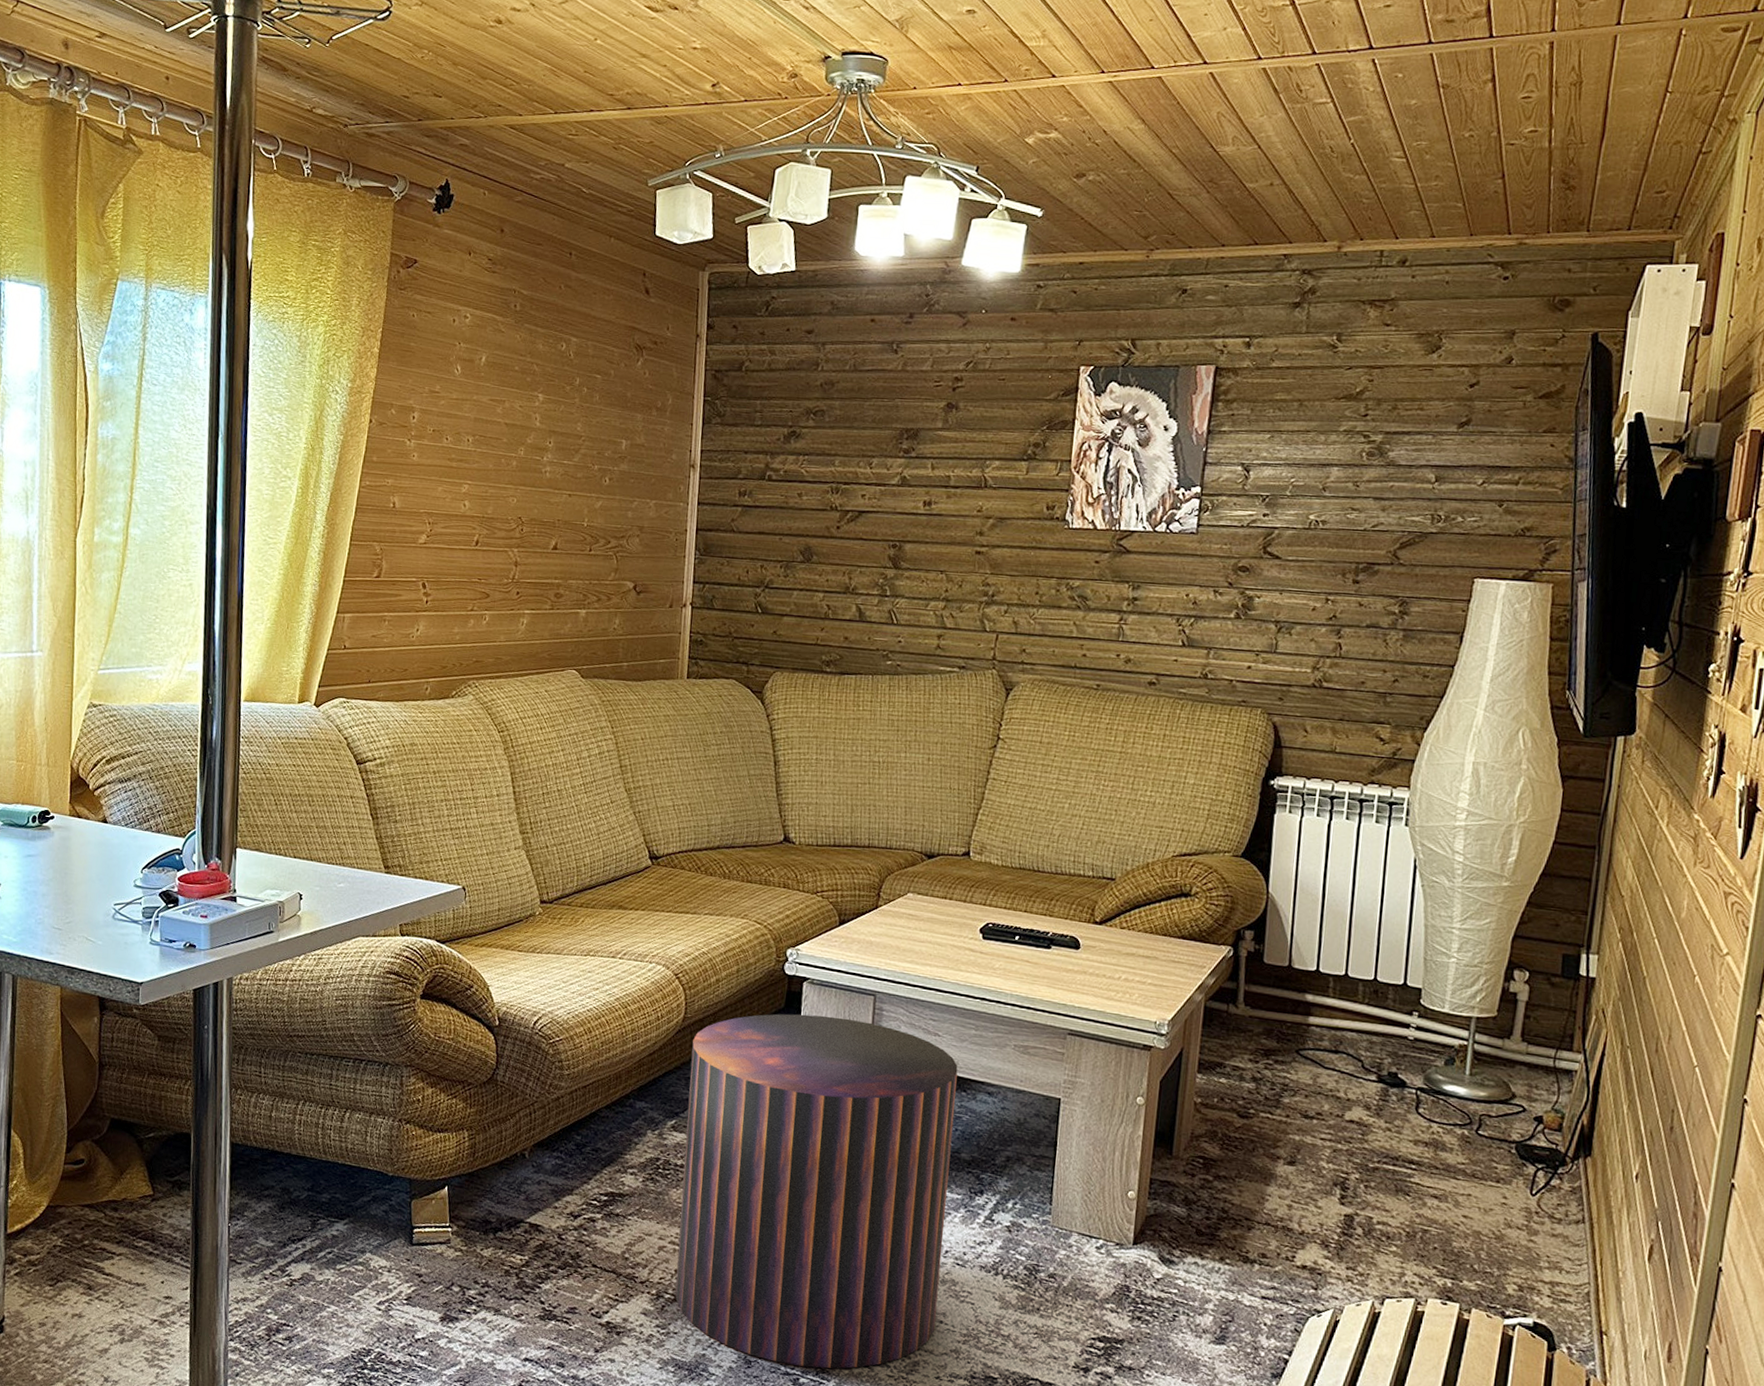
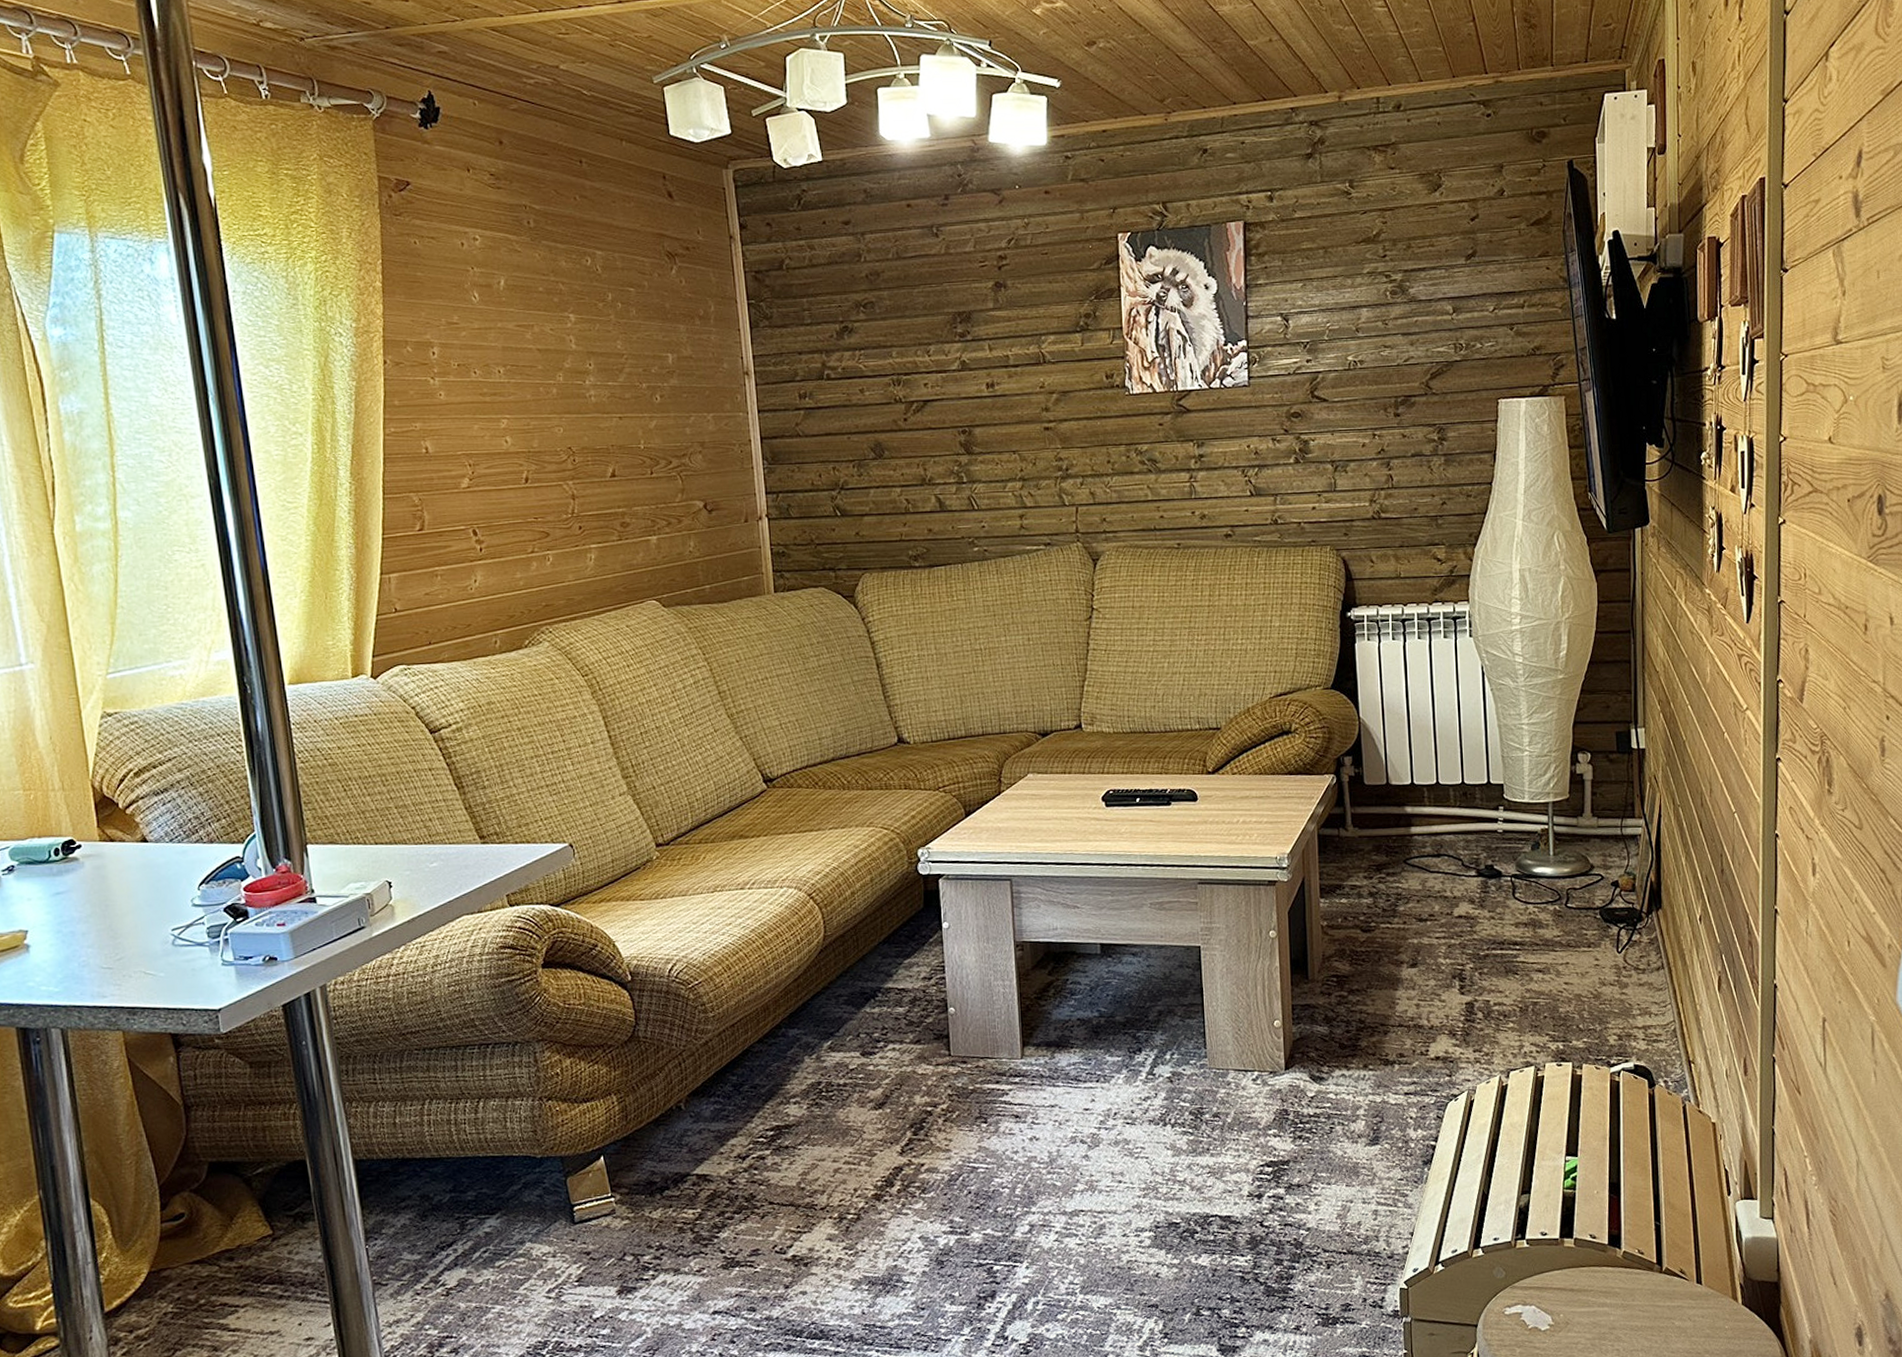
stool: present [675,1014,958,1369] -> none [837,907,1116,1257]

